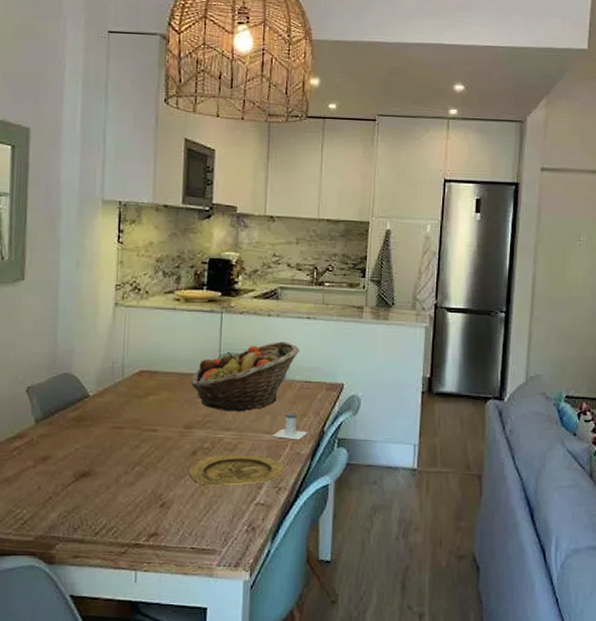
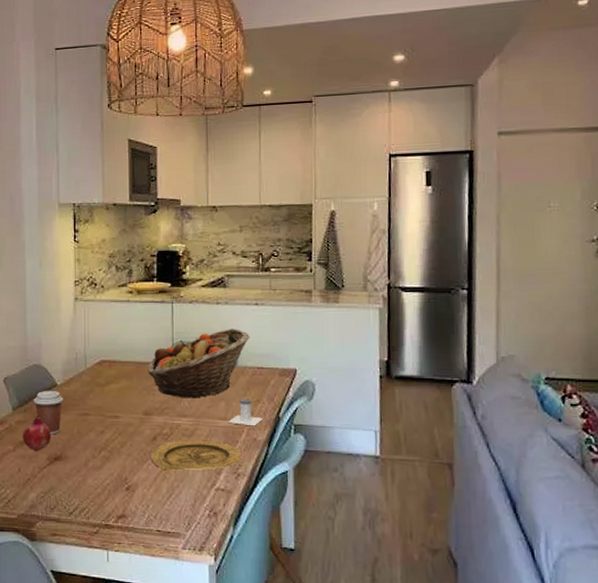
fruit: none [45,429,79,467] -> present [23,416,51,451]
coffee cup: none [60,401,96,450] -> present [33,390,64,435]

